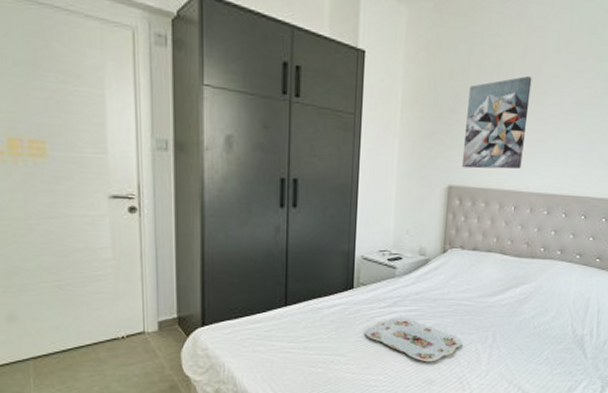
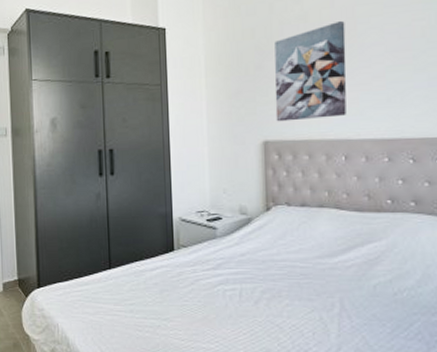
serving tray: present [365,317,463,362] -> none [190,280,303,332]

